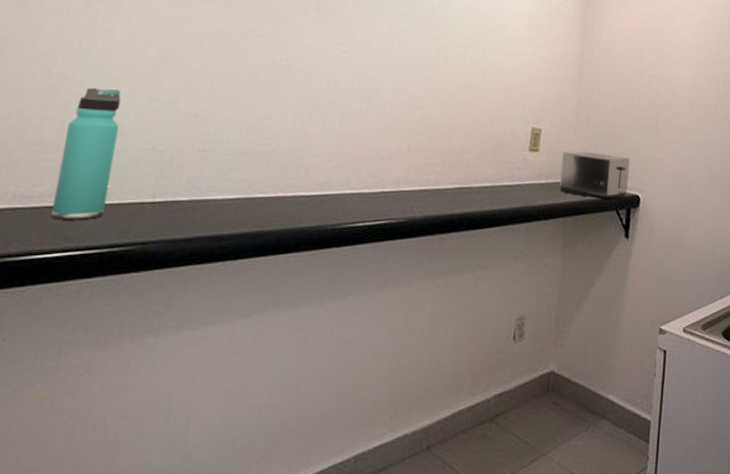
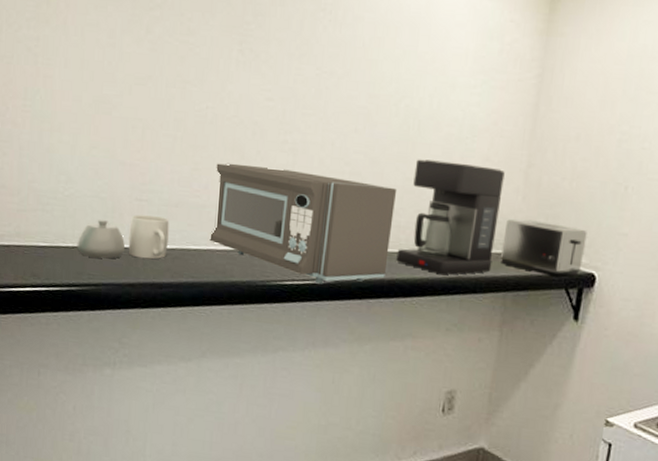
thermos bottle: present [51,87,121,220] -> none [19,134,66,260]
sugar bowl: none [124,172,182,215] -> present [77,219,126,259]
mug: none [185,165,235,211] -> present [128,214,170,260]
microwave: none [278,111,465,223] -> present [209,163,397,284]
coffee maker: none [466,102,559,206] -> present [396,159,505,275]

